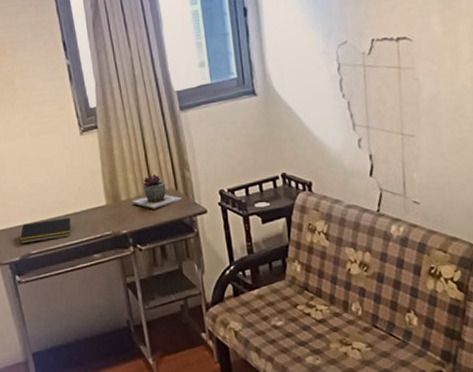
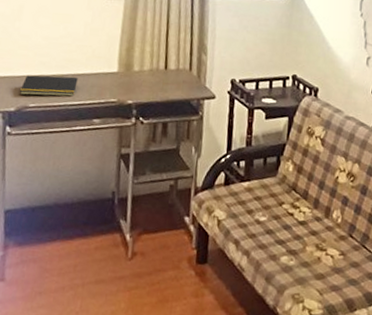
succulent plant: present [131,174,182,209] -> none [143,51,194,85]

